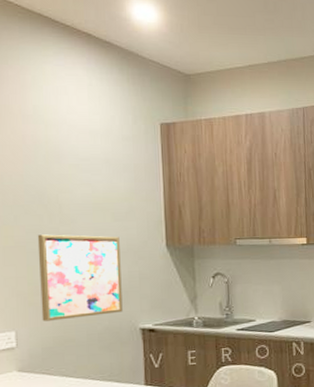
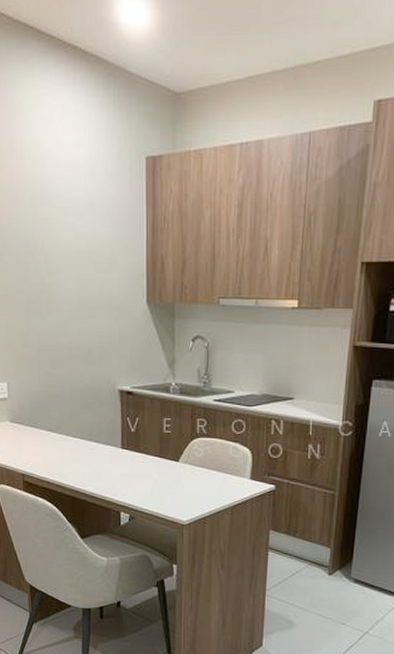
wall art: present [37,234,123,321] -> none [25,284,103,375]

